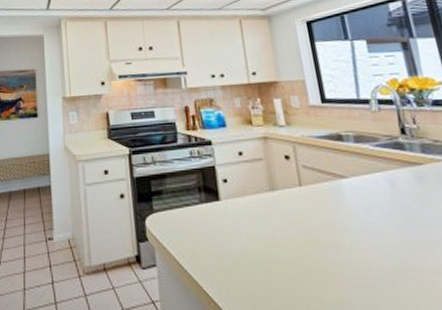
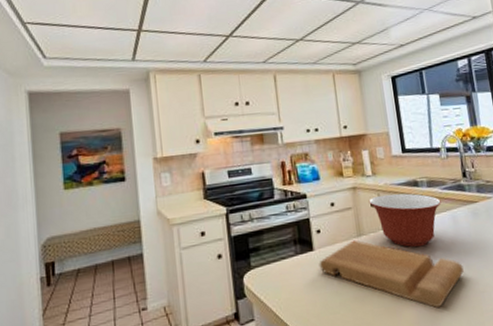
cutting board: none [226,194,408,283] -> present [319,240,464,308]
mixing bowl: none [282,147,374,210] -> present [369,193,441,248]

